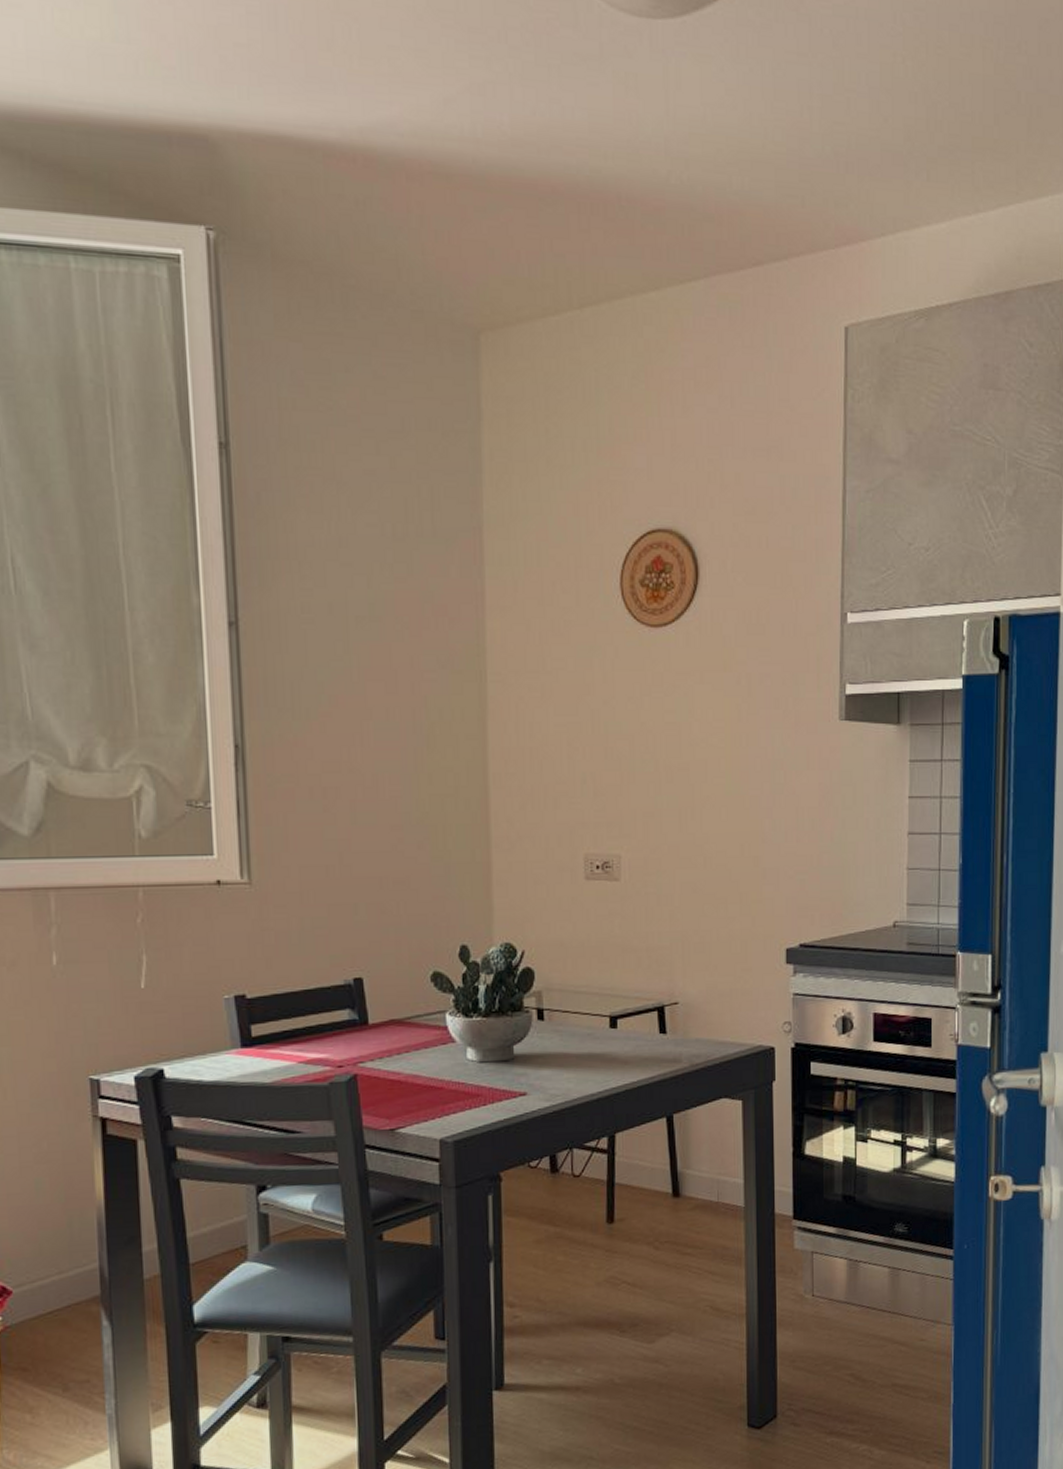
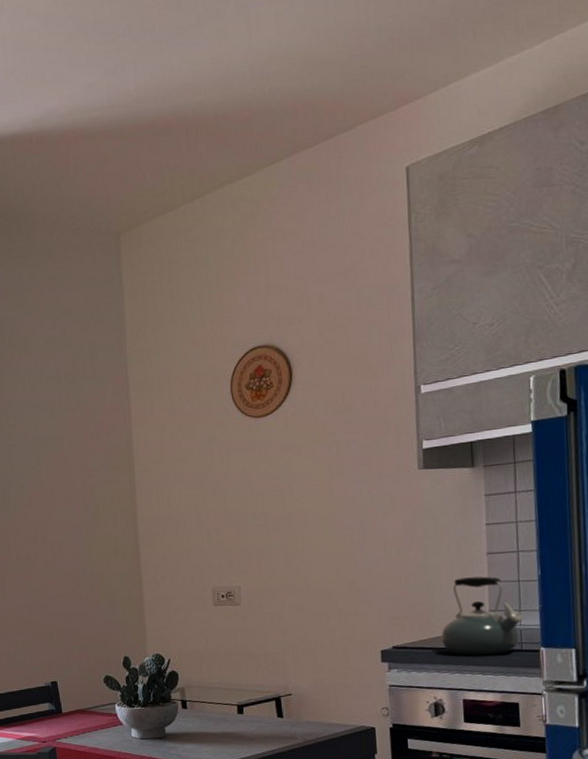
kettle: none [854,861,942,960] -> present [441,576,524,656]

